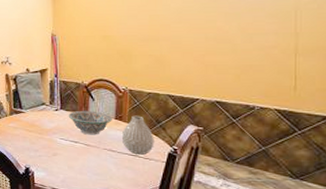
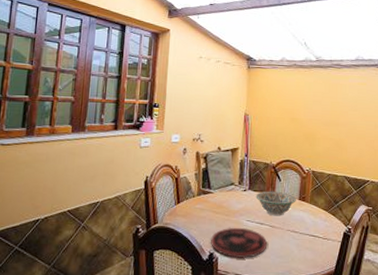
plate: none [26,144,83,174] -> present [211,227,268,258]
vase: present [121,115,154,154] -> none [304,196,332,235]

